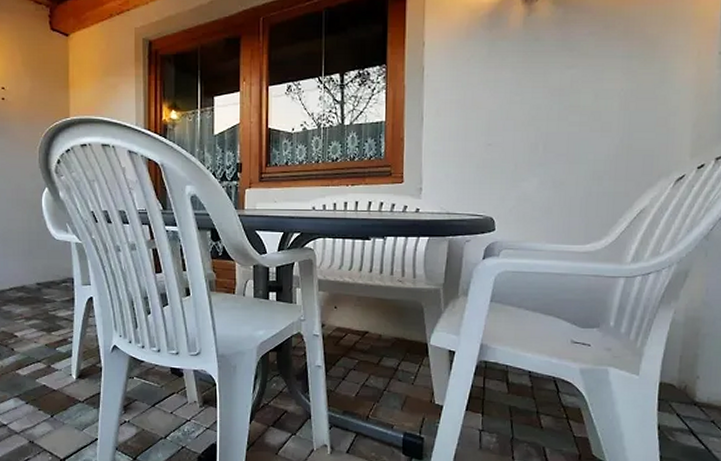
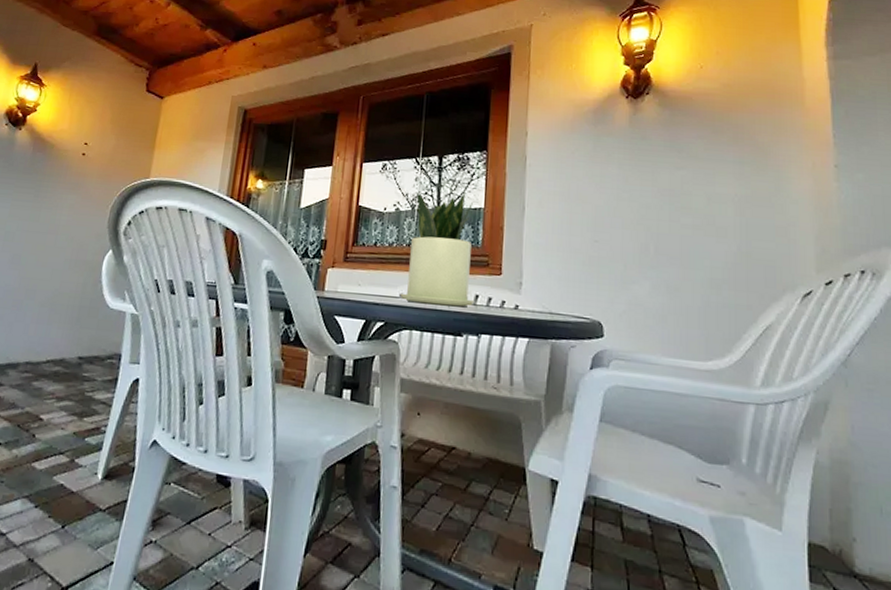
planter: none [312,107,380,214] -> present [400,192,475,308]

